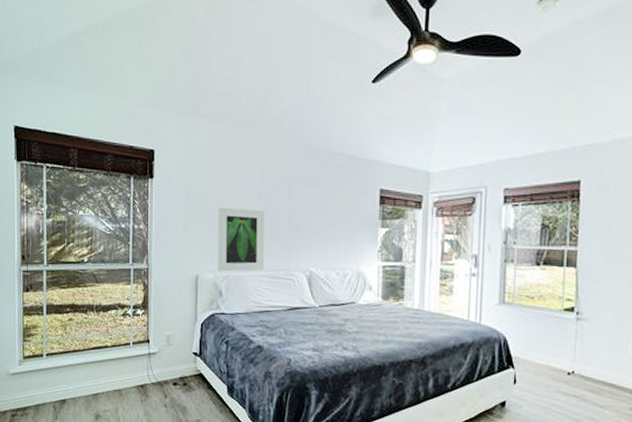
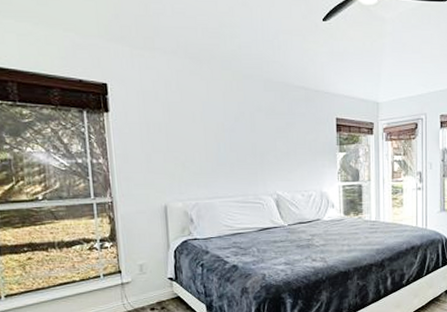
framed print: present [217,207,265,272] -> none [182,139,232,200]

